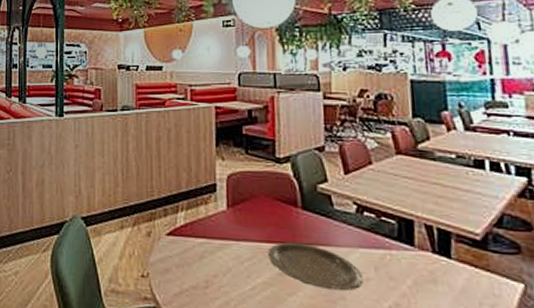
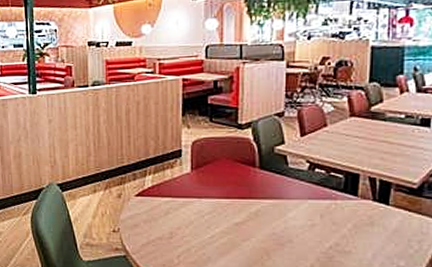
plate: present [268,242,363,292] -> none [227,197,309,236]

